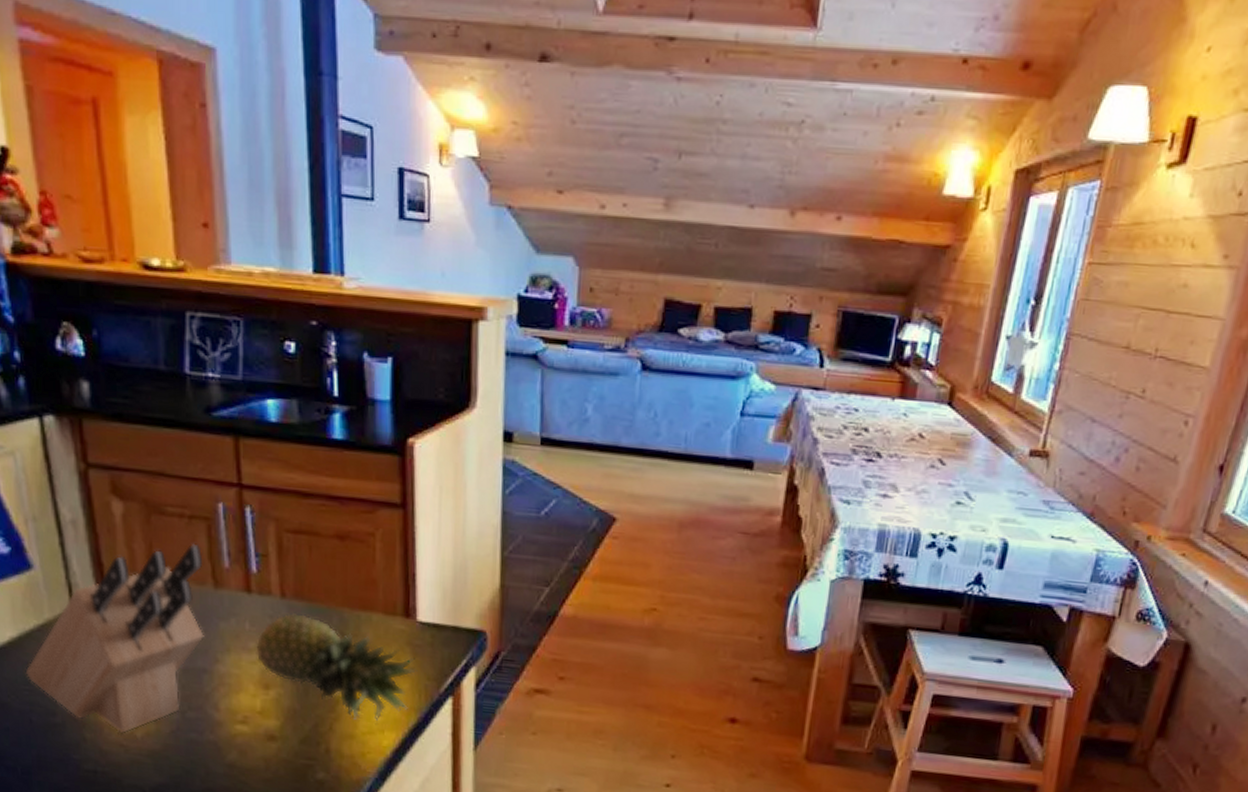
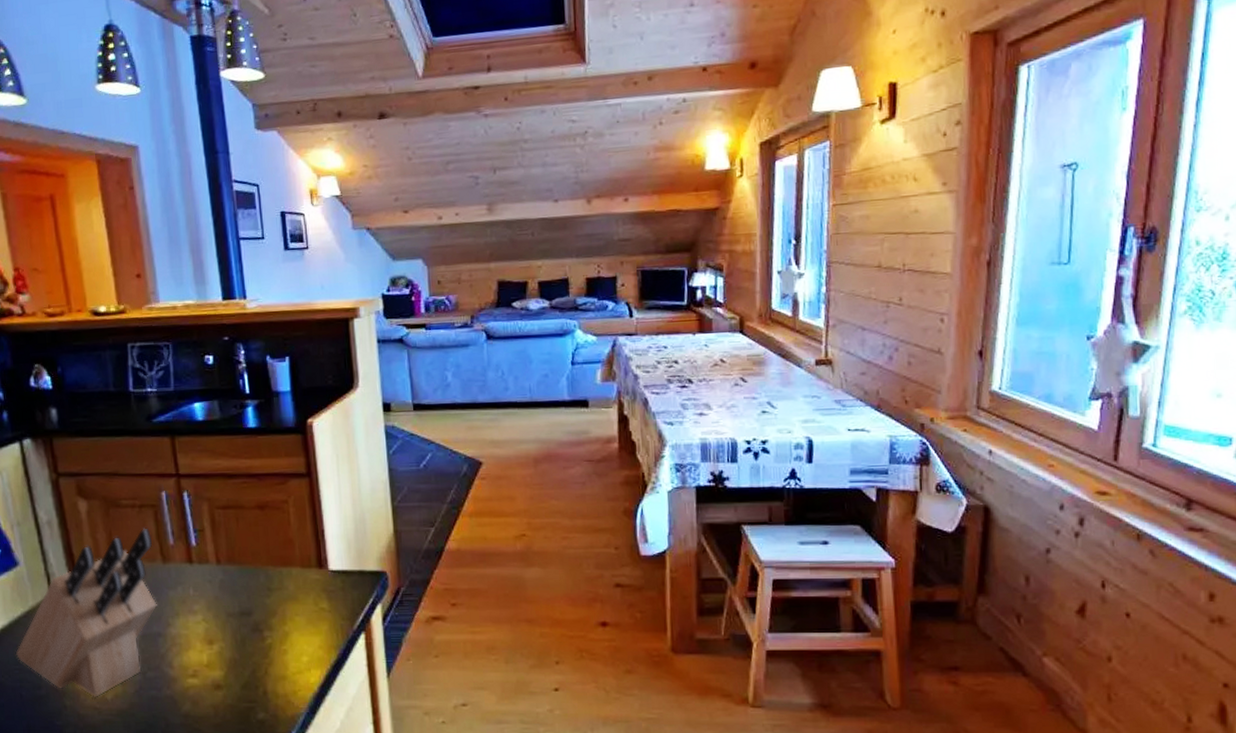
fruit: present [256,612,418,721] -> none [199,575,333,662]

